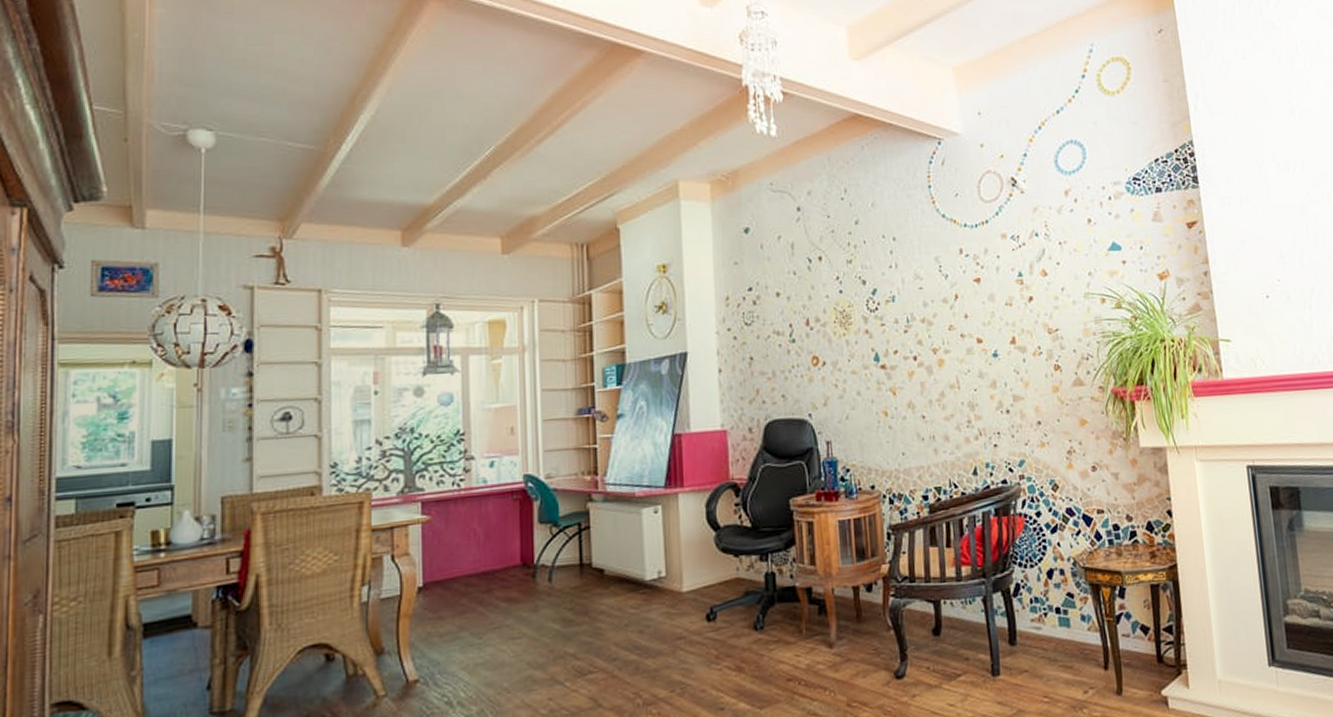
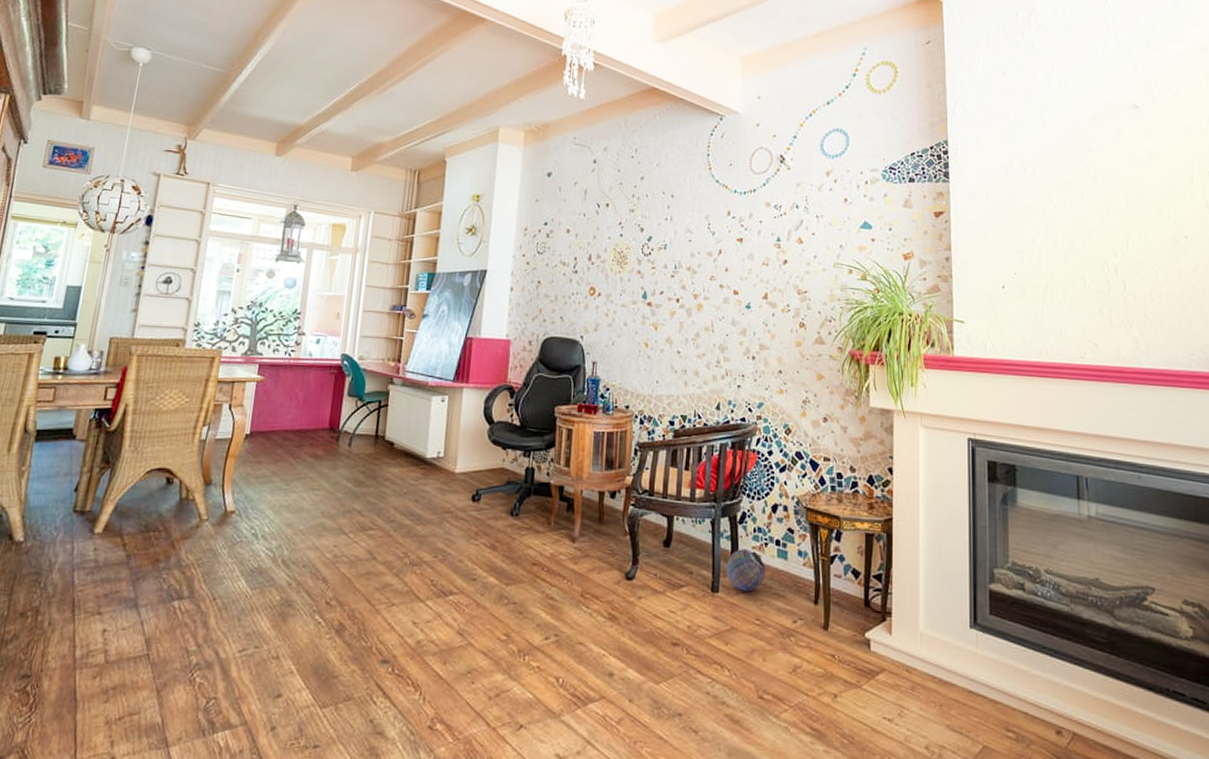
decorative ball: none [1004,623,1048,669] -> present [726,549,765,592]

